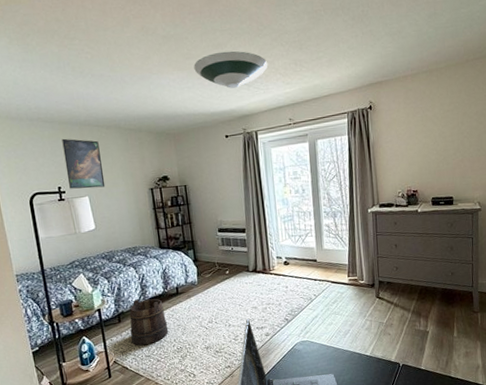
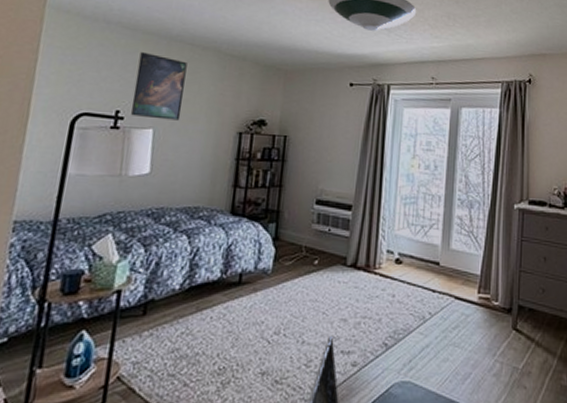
bucket: present [129,298,169,345] -> none [153,283,215,357]

